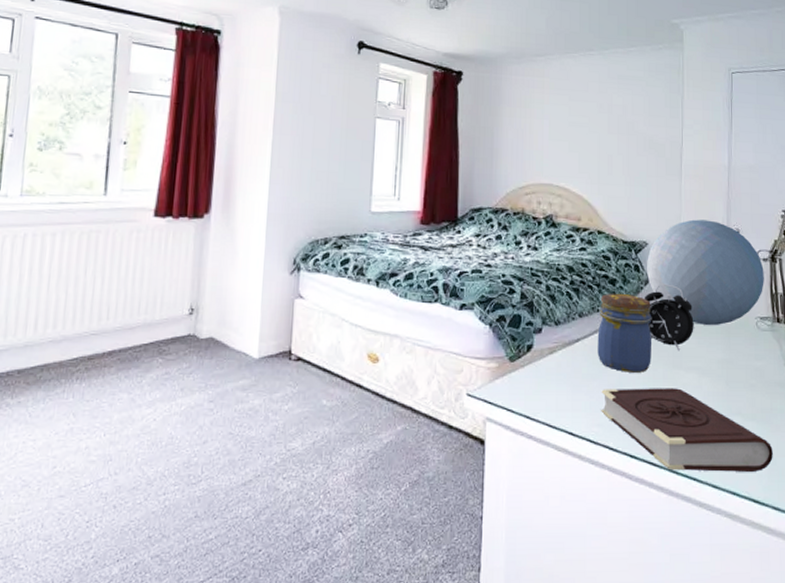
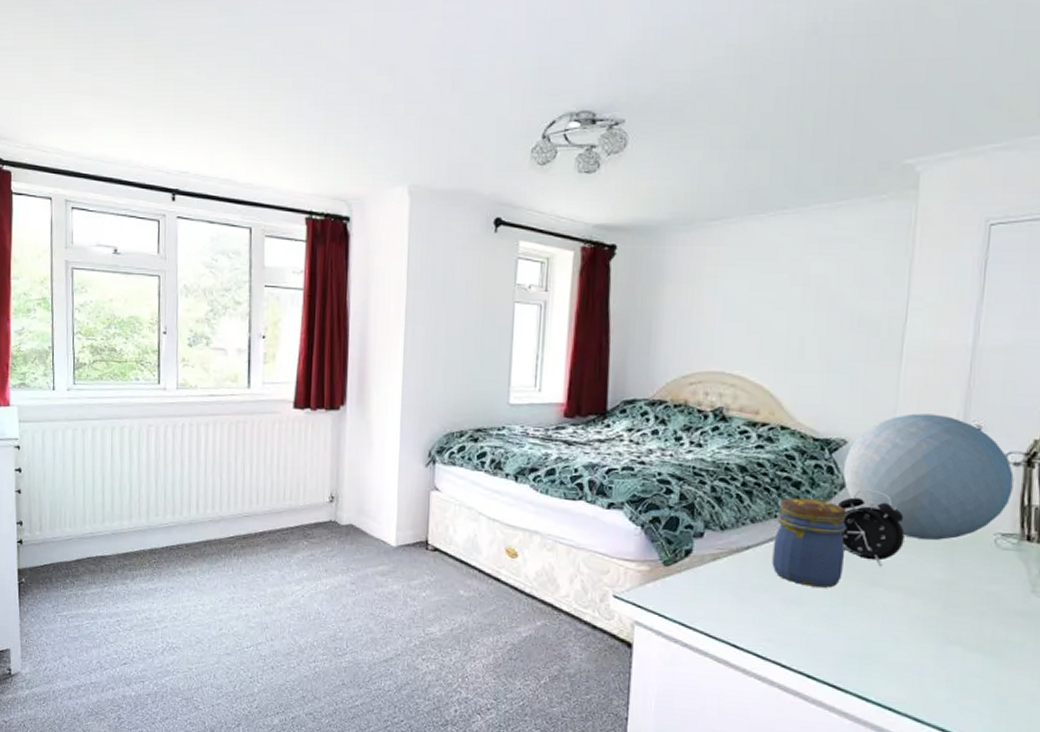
book: present [601,388,773,472] -> none [773,602,1003,710]

